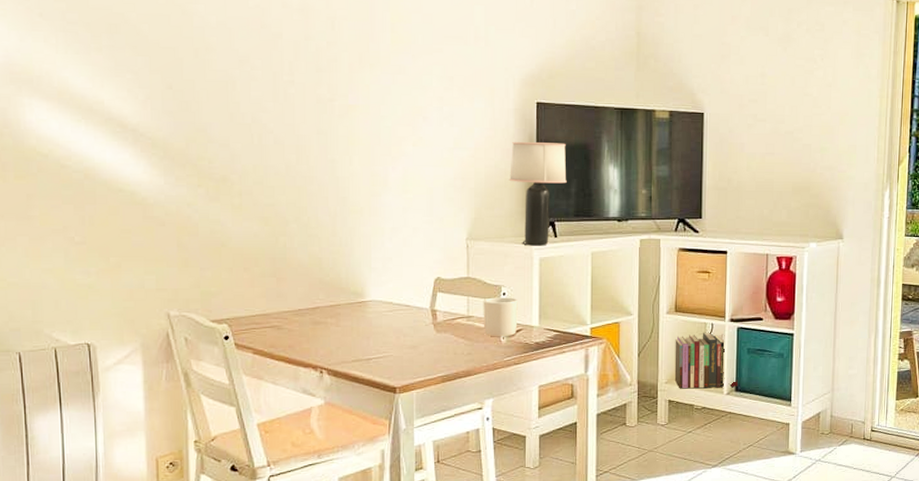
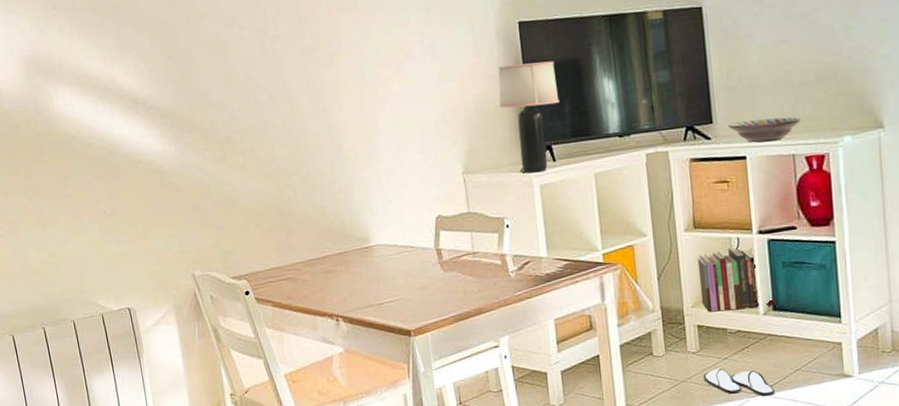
mug: present [483,297,518,337] -> none [487,229,525,272]
slippers: none [668,441,729,468] -> present [703,368,775,396]
decorative bowl: none [715,220,777,240] -> present [728,117,802,142]

